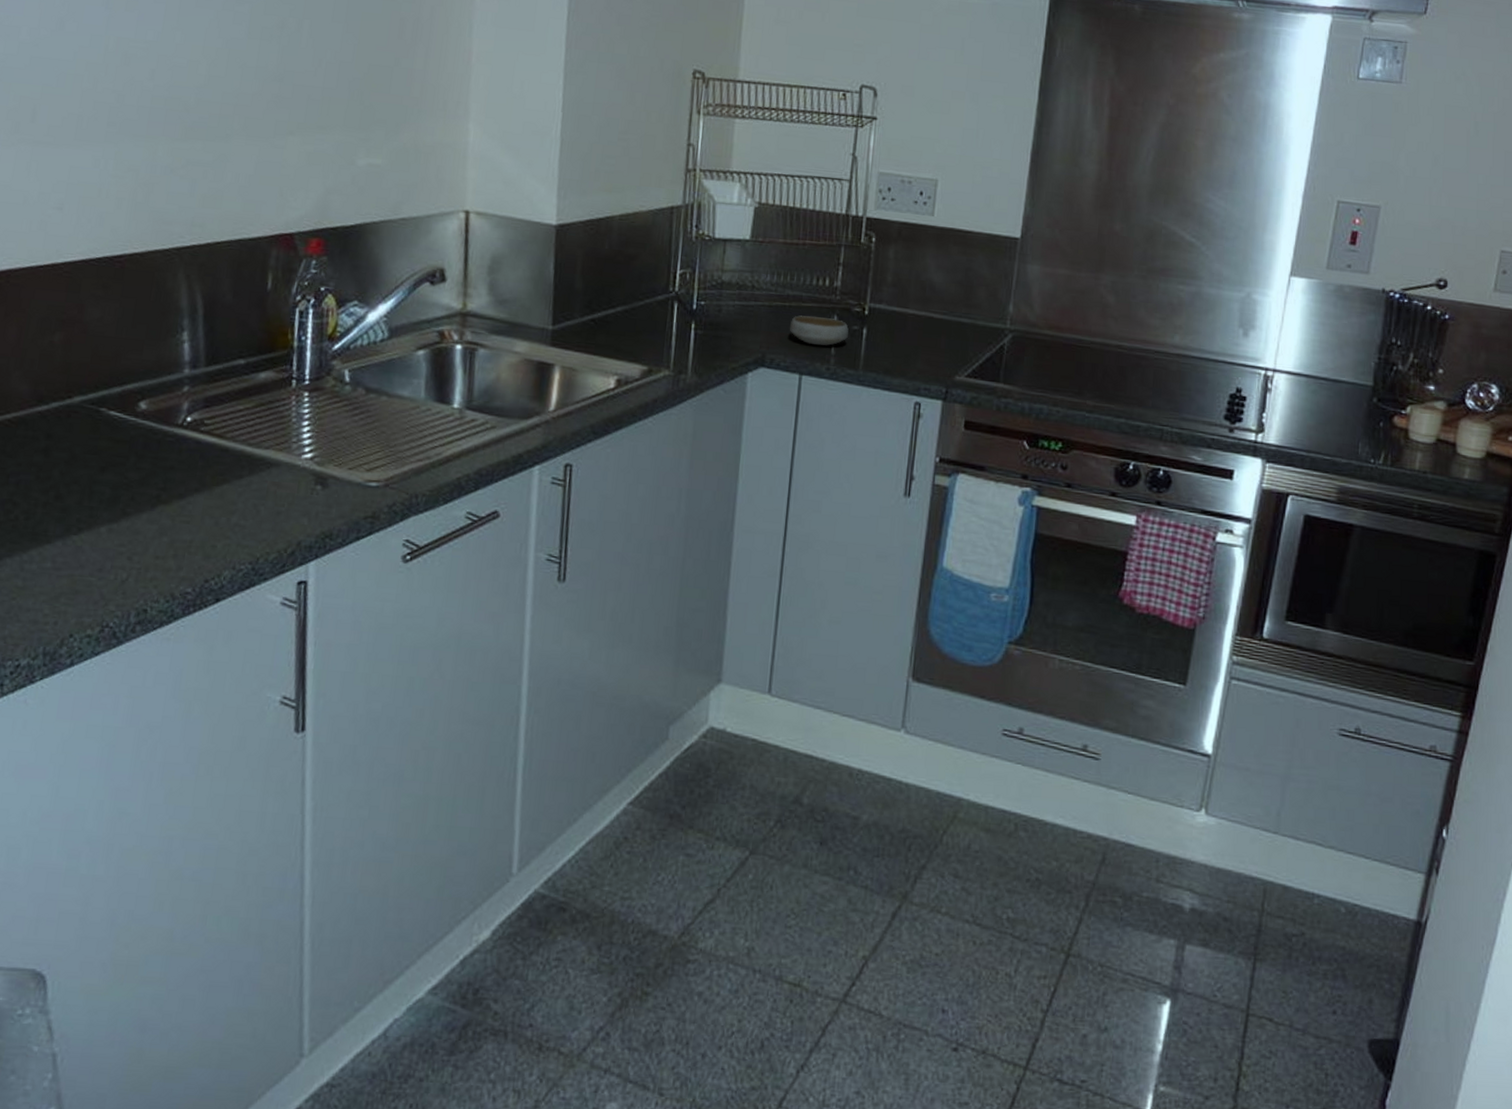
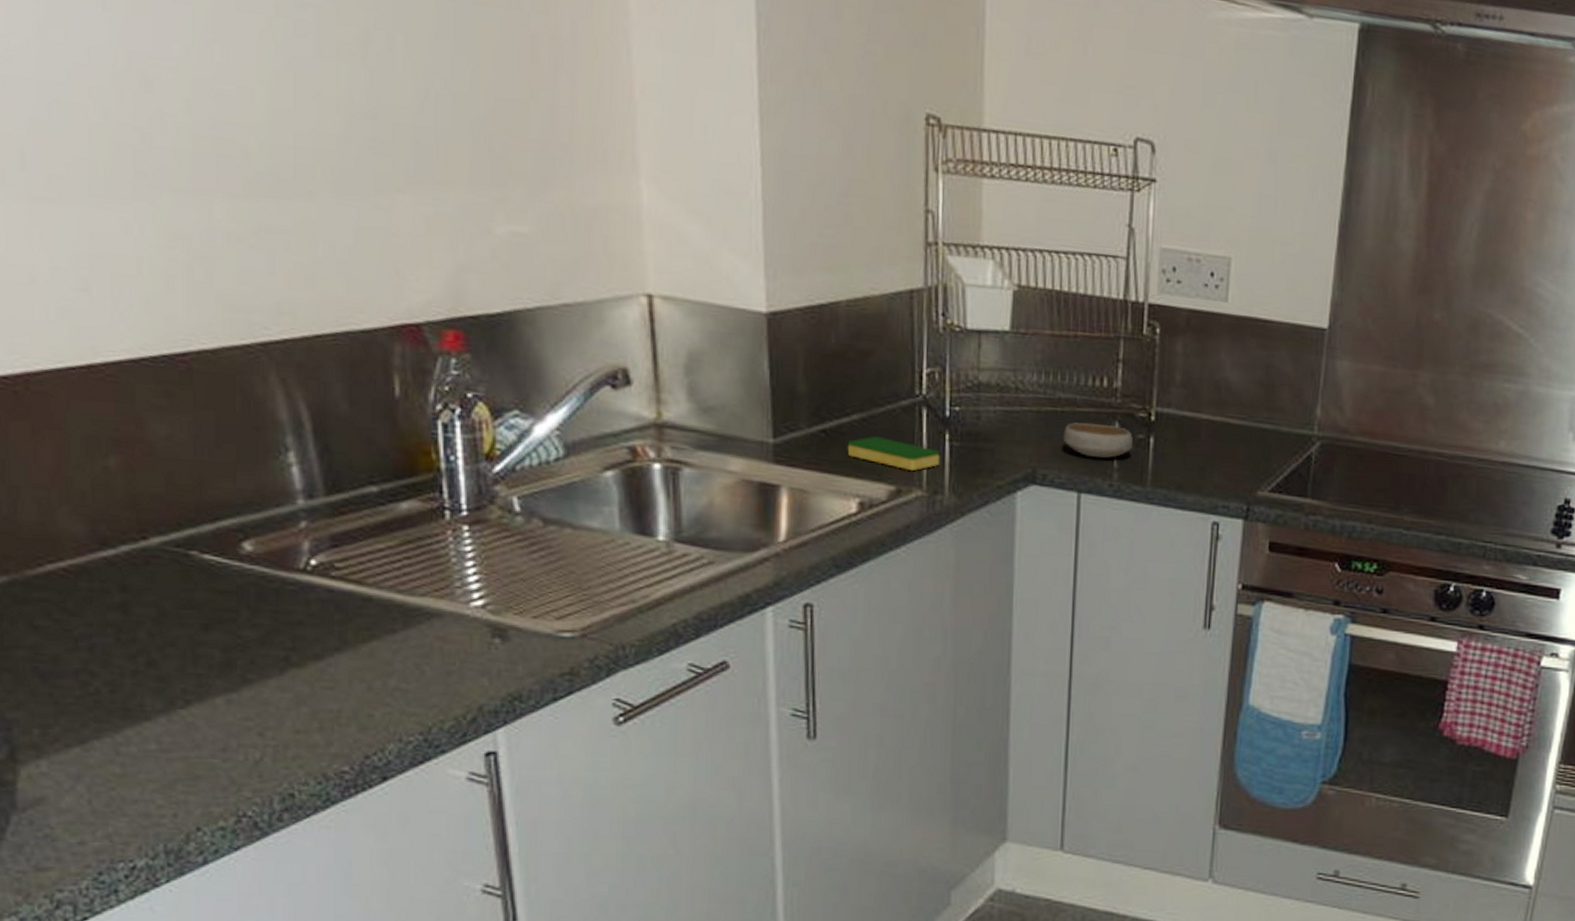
dish sponge: none [610,324,686,355] -> present [847,436,941,472]

